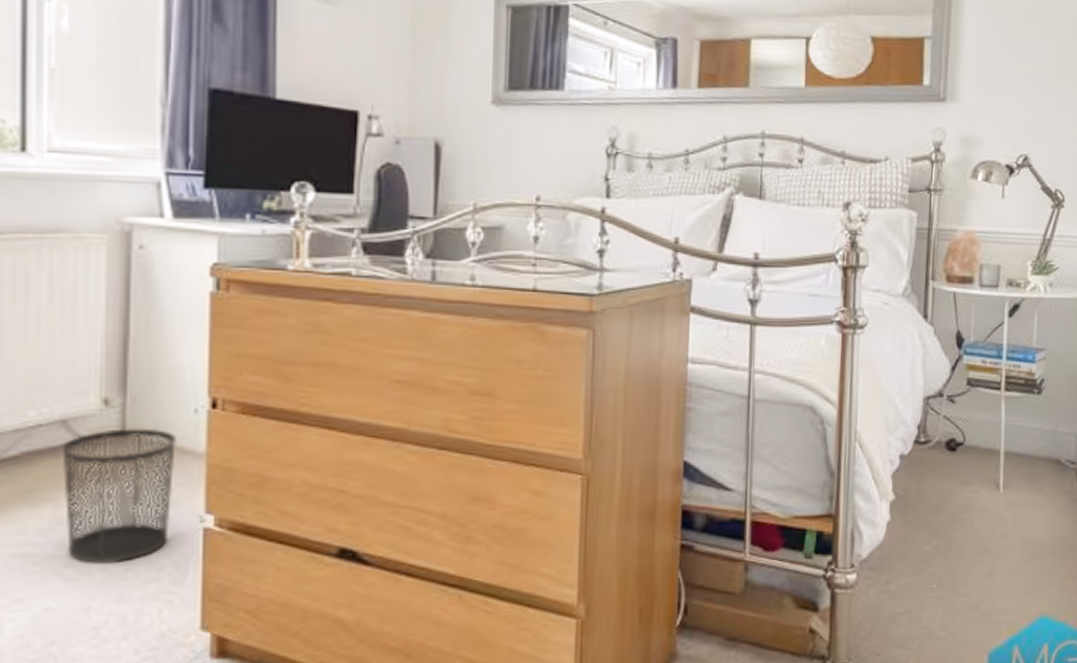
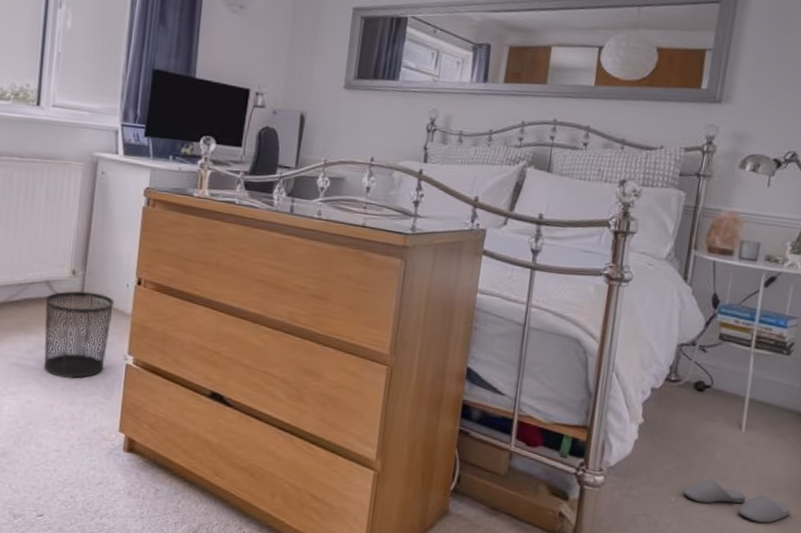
slippers: none [944,554,1057,597] -> present [682,479,791,523]

